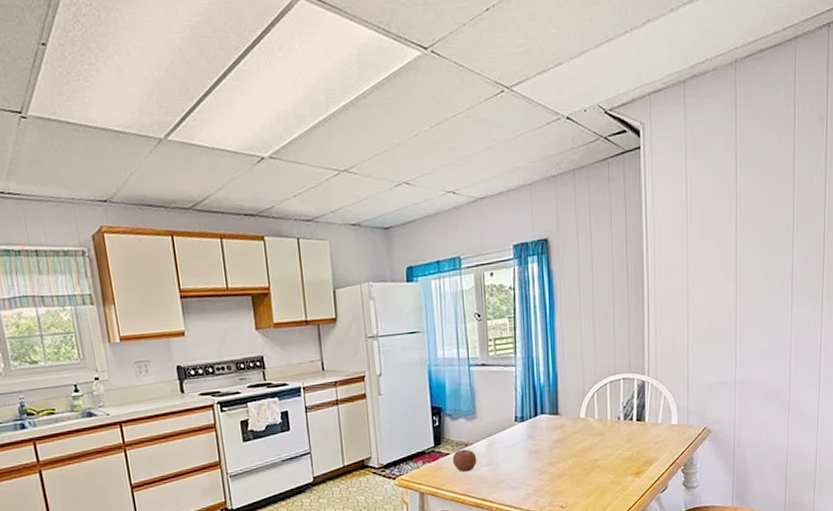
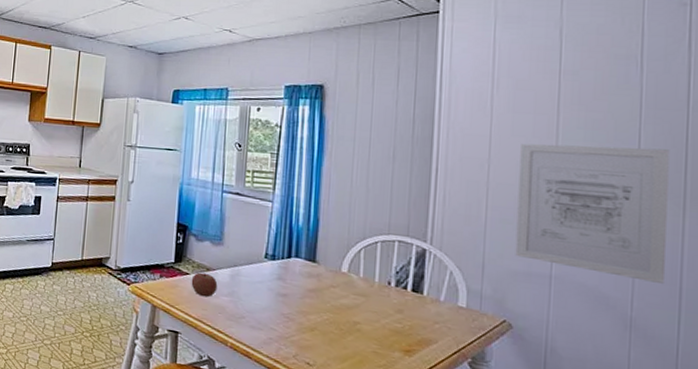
wall art: none [710,254,813,371] -> present [515,143,670,285]

